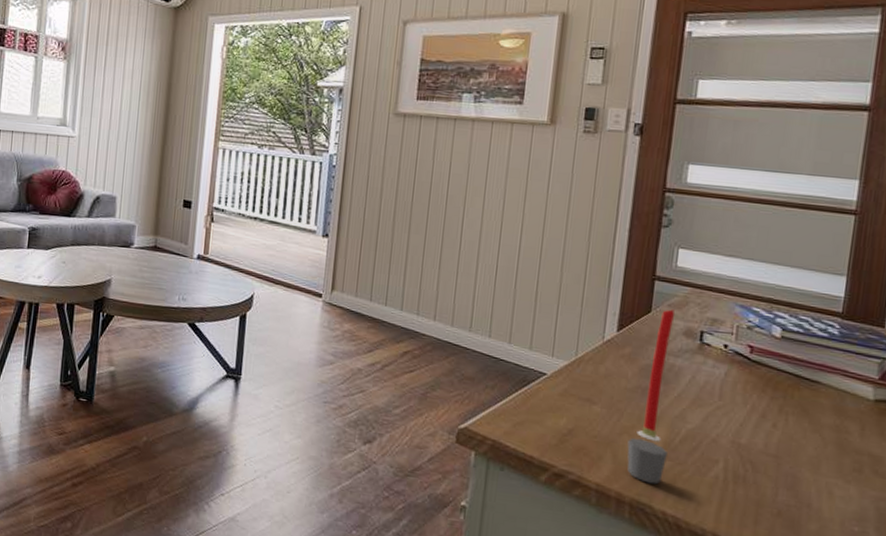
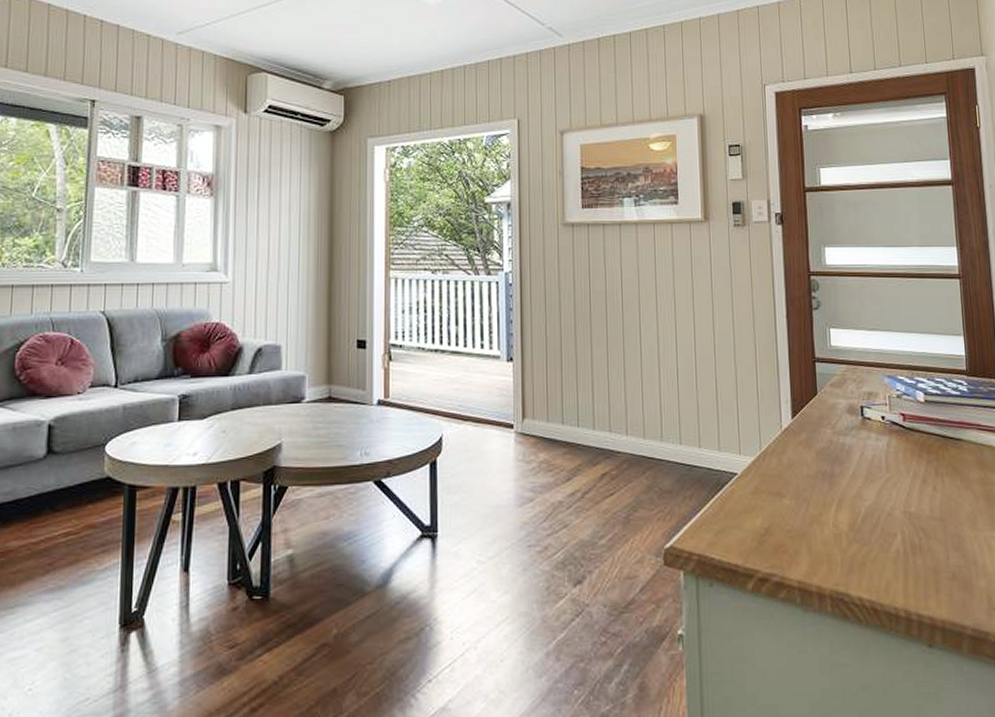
candle: present [627,309,675,485] -> none [818,389,854,571]

